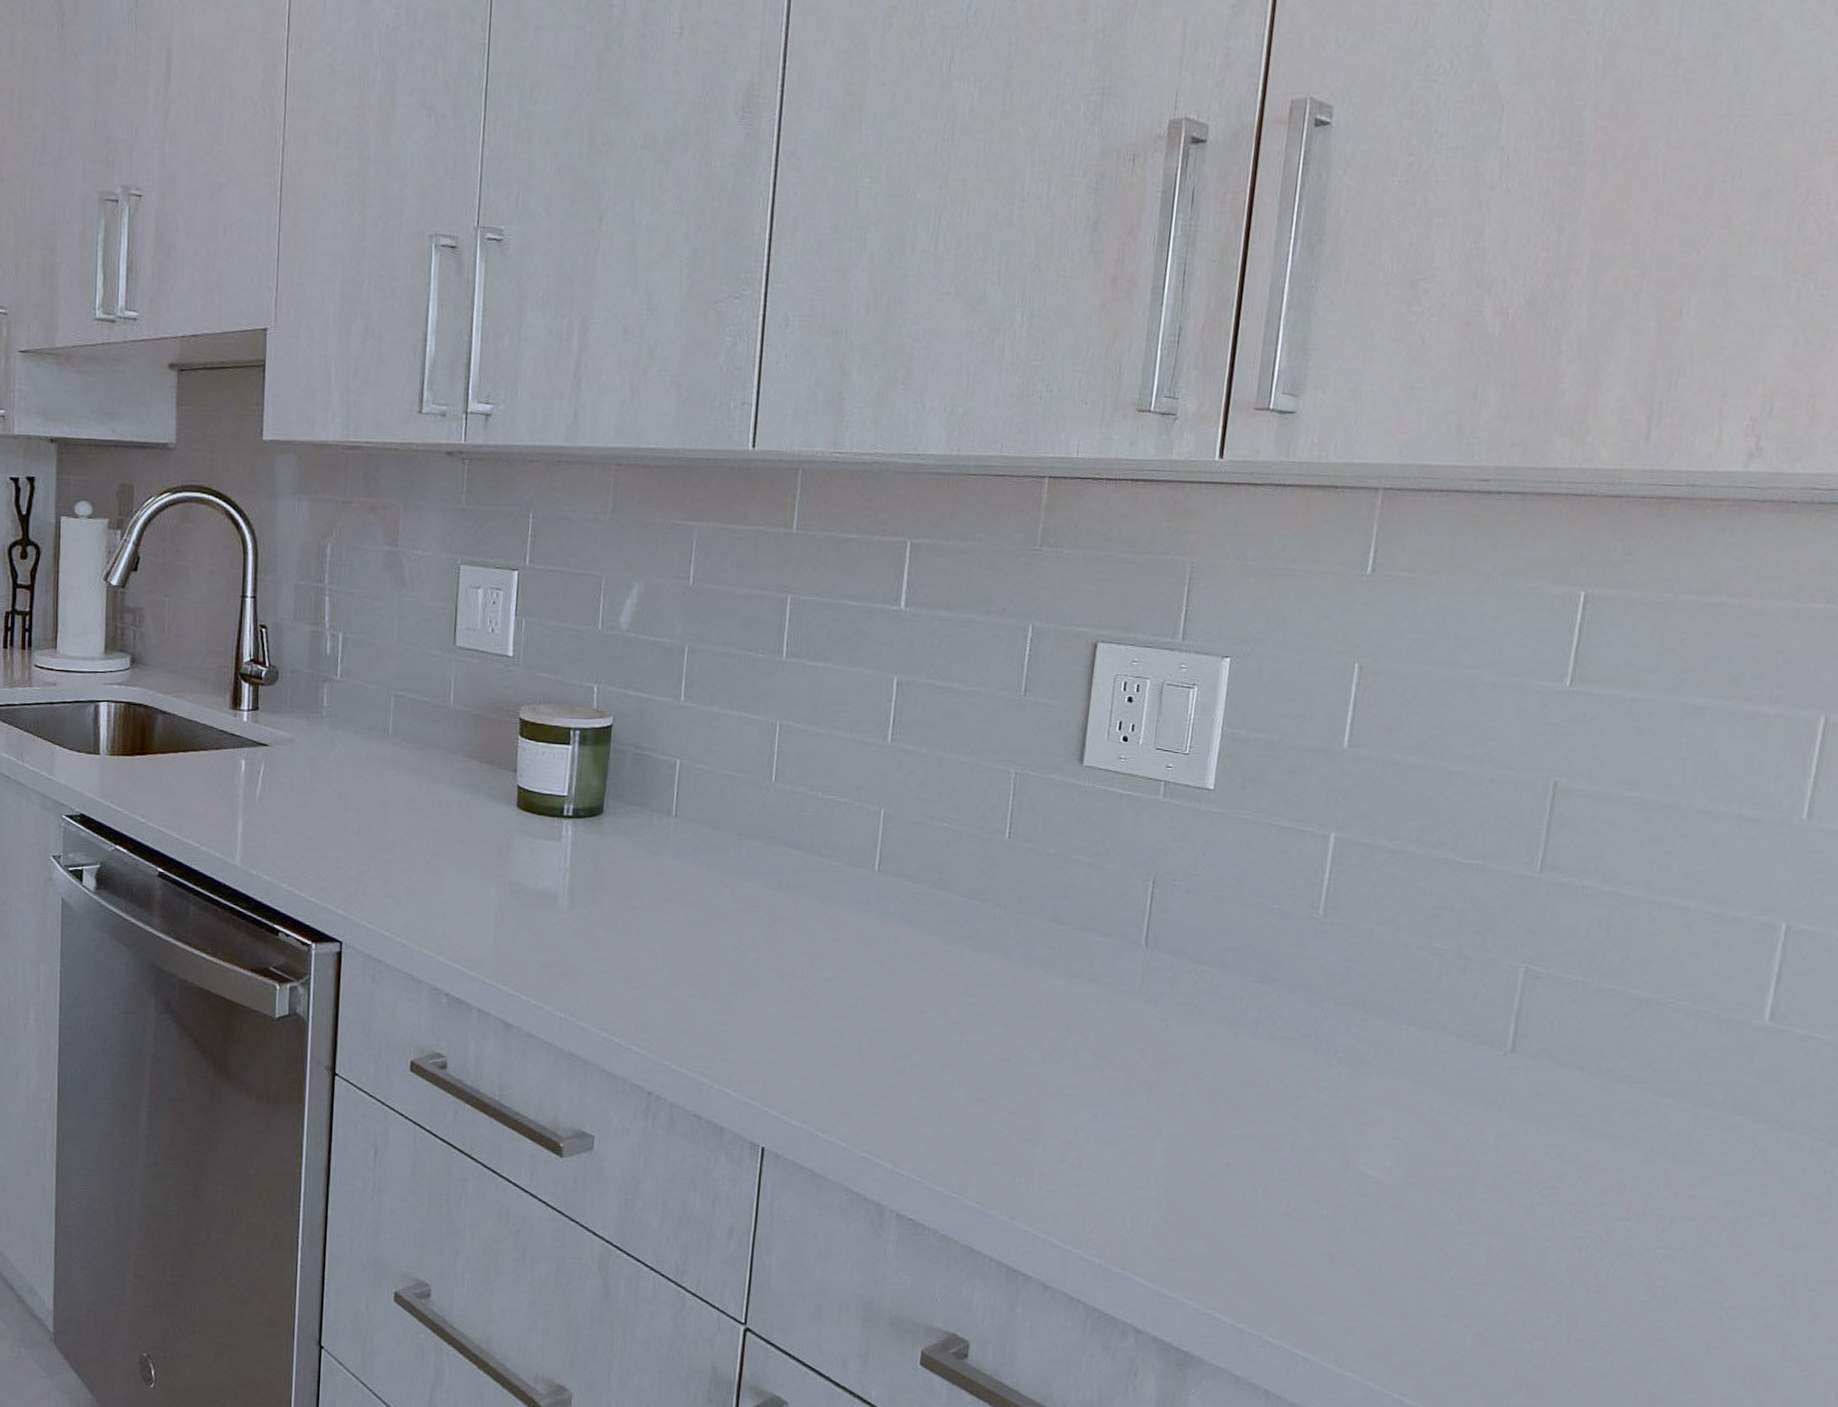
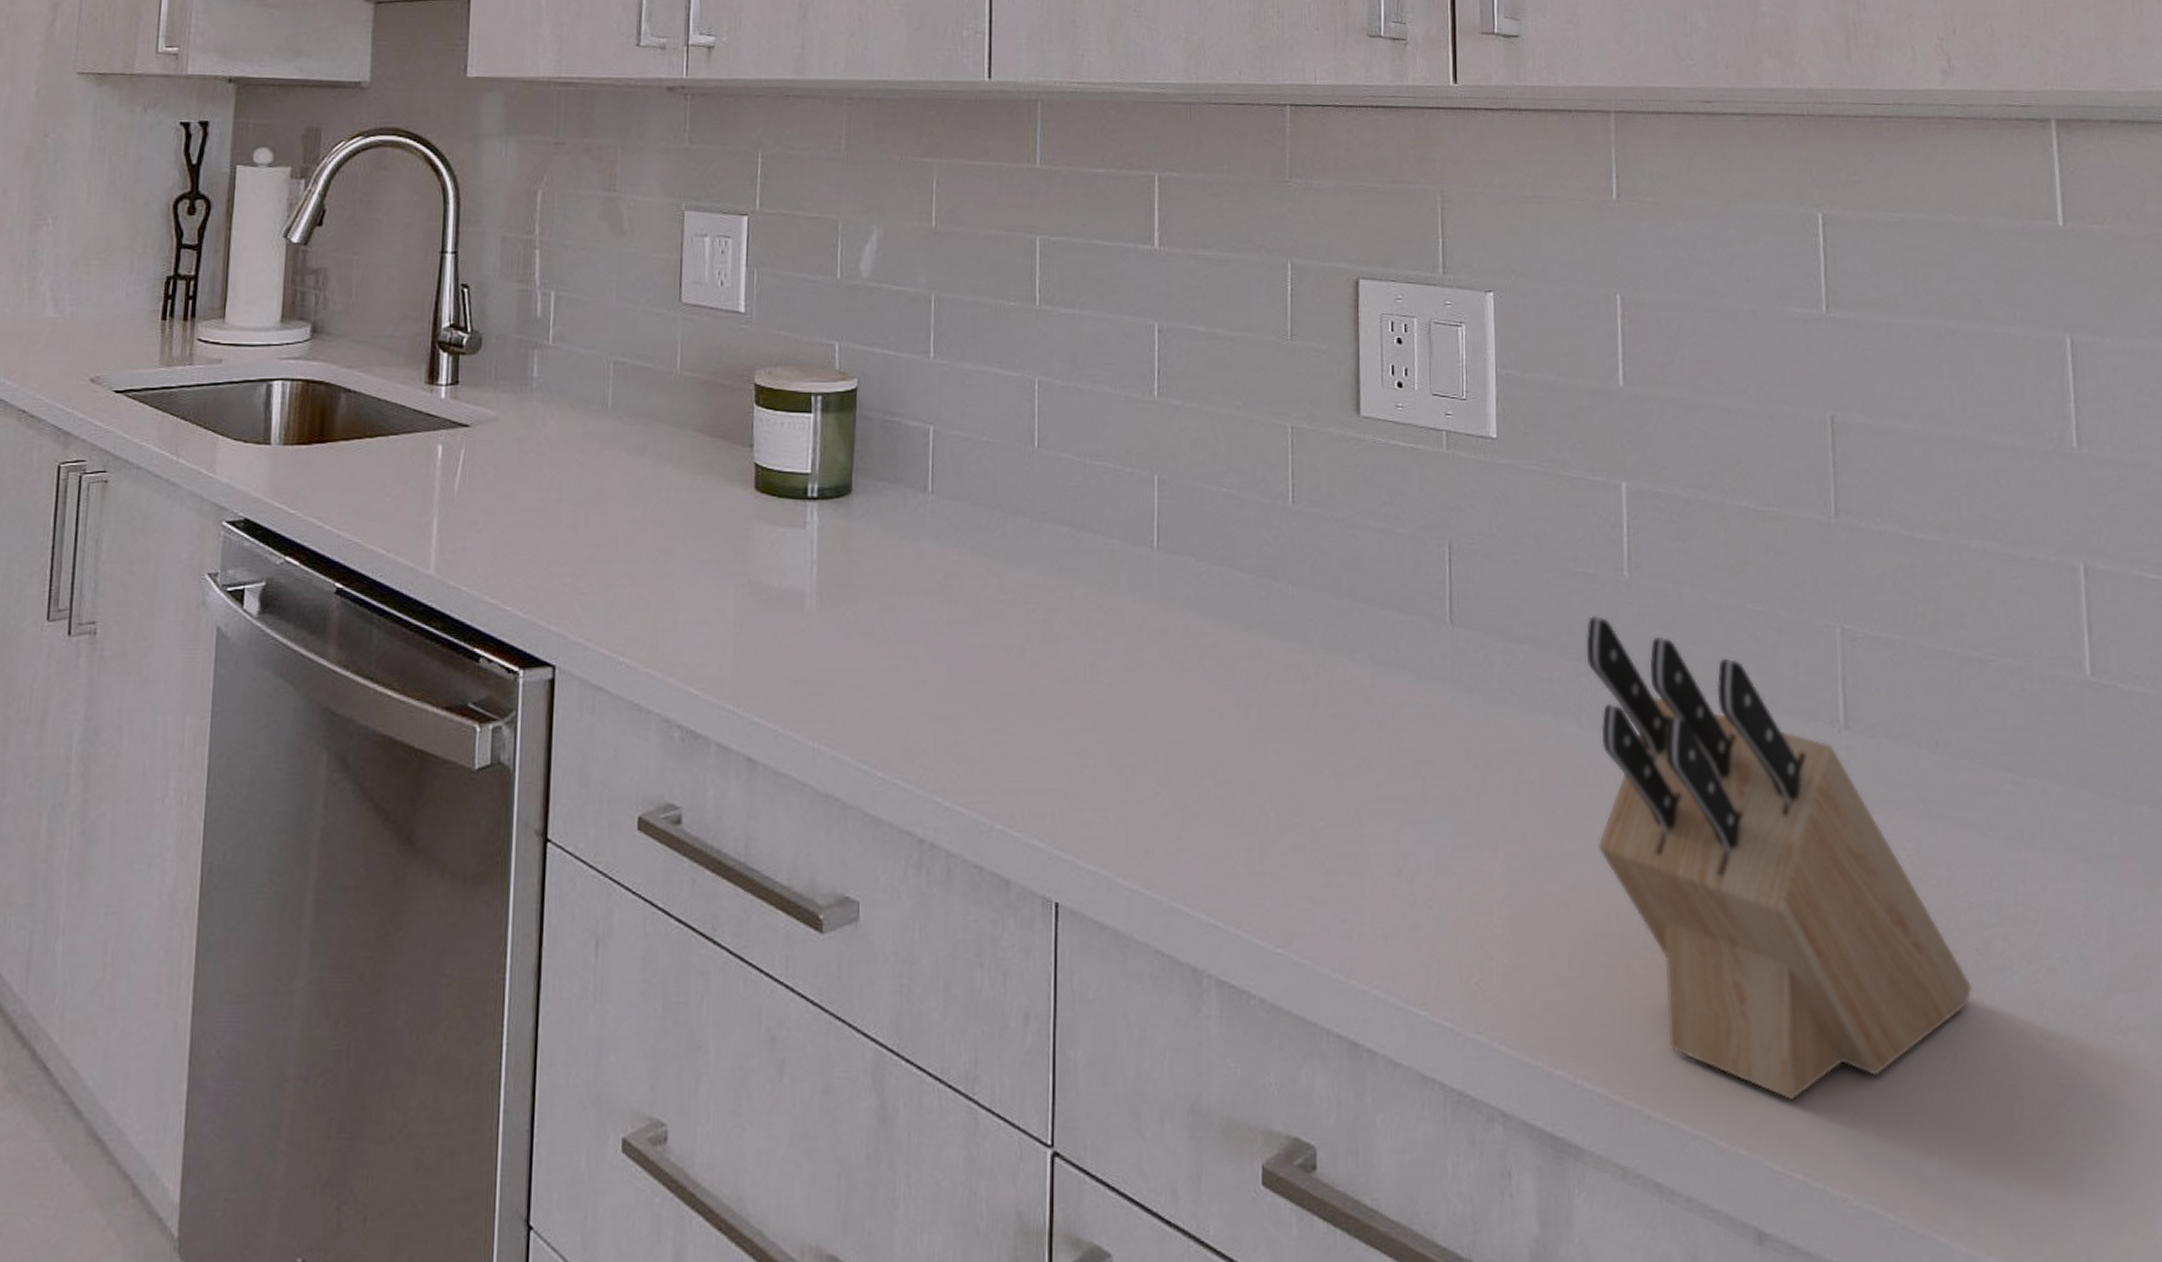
knife block: none [1255,945,1589,1340] -> present [1585,615,1973,1101]

